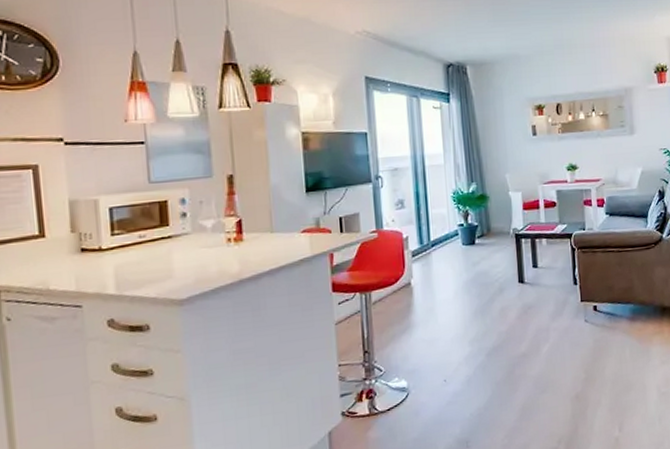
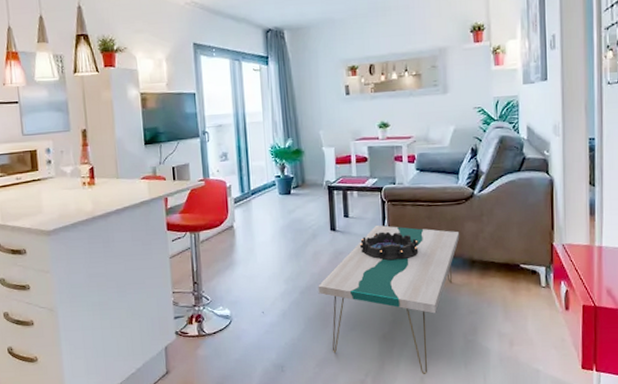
coffee table: none [506,274,650,435] -> present [318,225,460,374]
decorative bowl: none [549,281,610,313] -> present [359,231,419,261]

